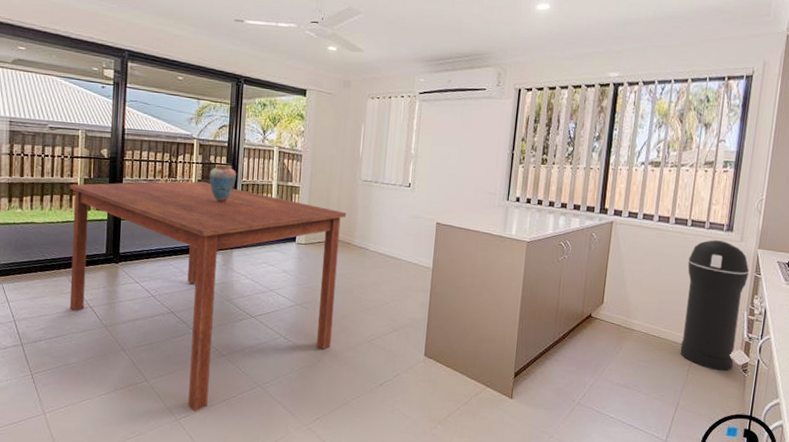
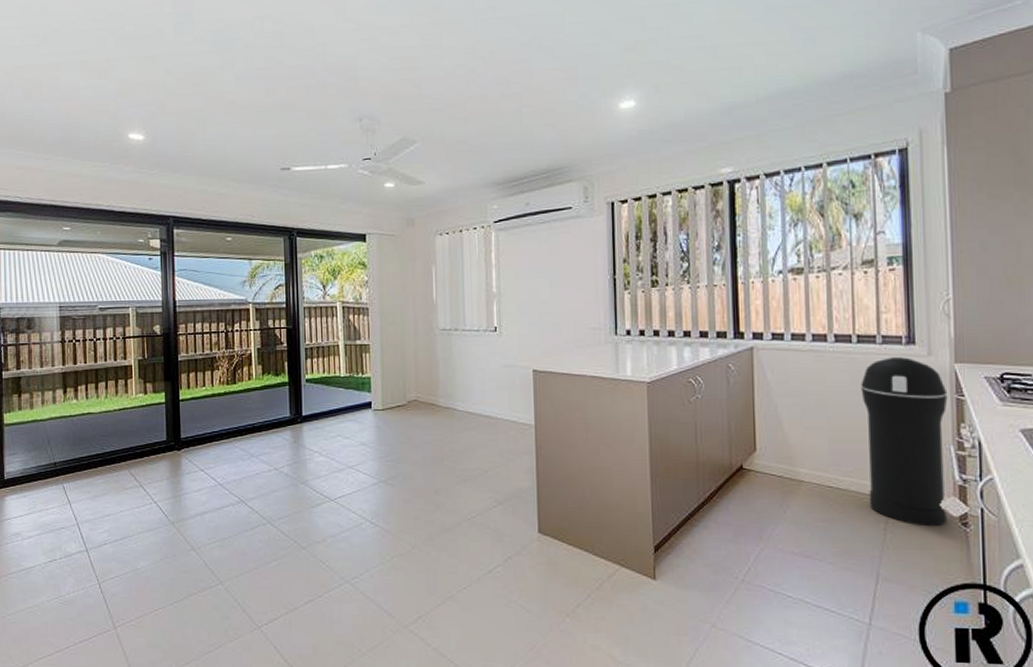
dining table: present [69,181,346,412] -> none [124,350,425,617]
vase: present [209,164,236,203] -> none [269,328,298,372]

